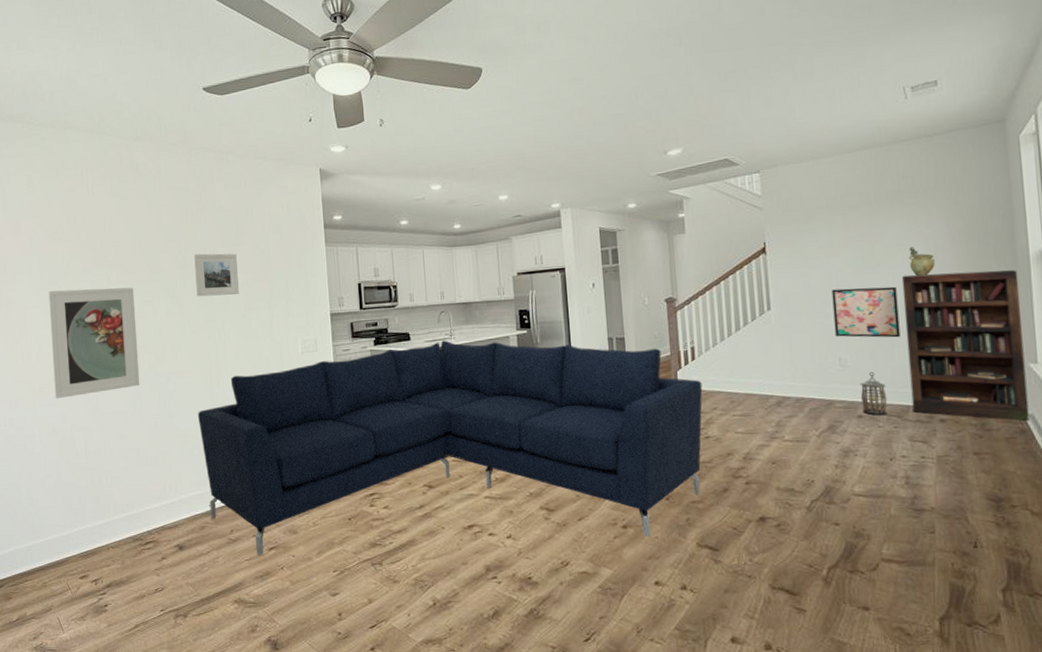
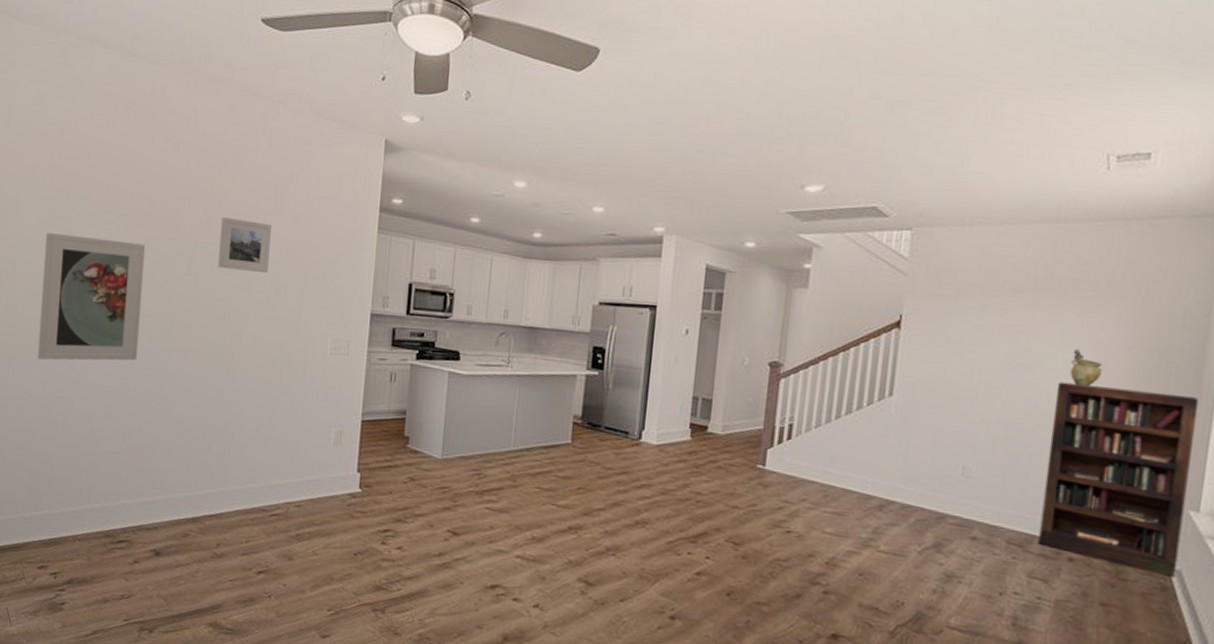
sofa: present [198,340,703,556] -> none [196,366,795,634]
wall art: present [831,286,901,338] -> none [964,384,1049,454]
lantern: present [860,372,888,416] -> none [978,489,1013,542]

